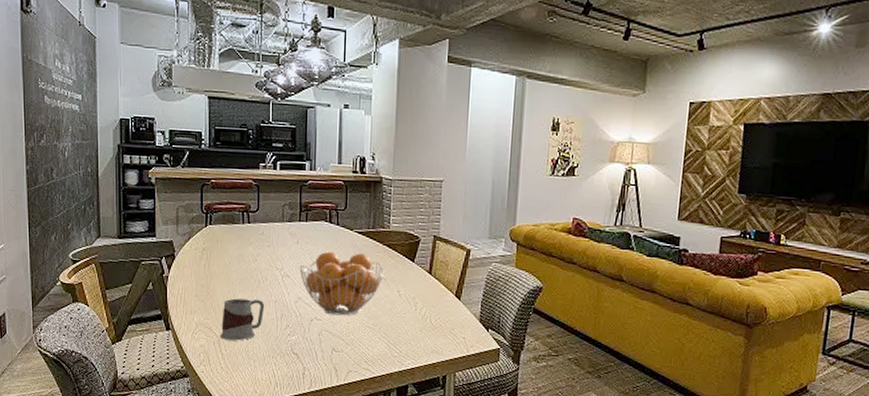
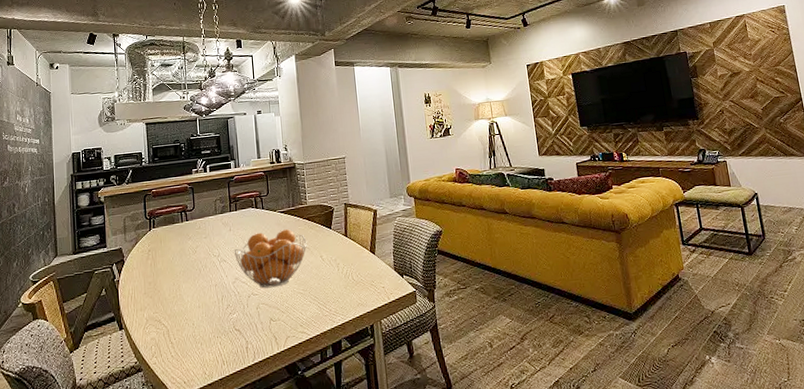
mug: present [220,298,265,341] -> none [169,286,207,329]

